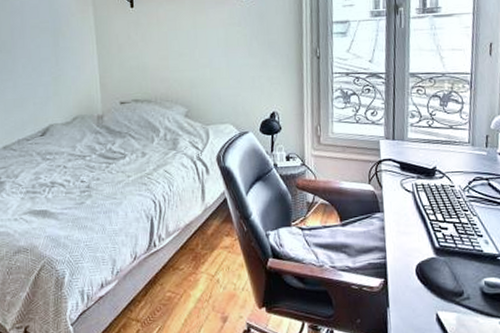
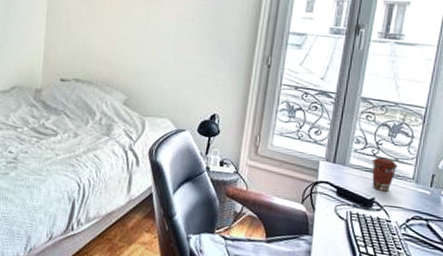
coffee cup: none [428,127,453,159] -> present [372,157,398,192]

